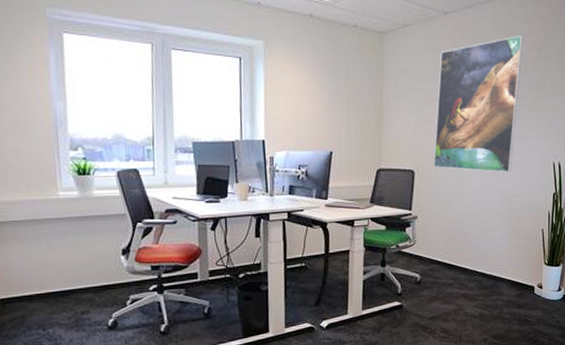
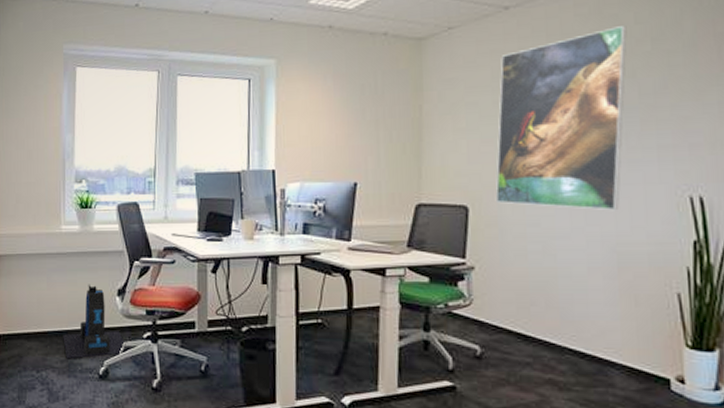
architectural model: none [68,246,133,316] -> present [63,284,126,359]

